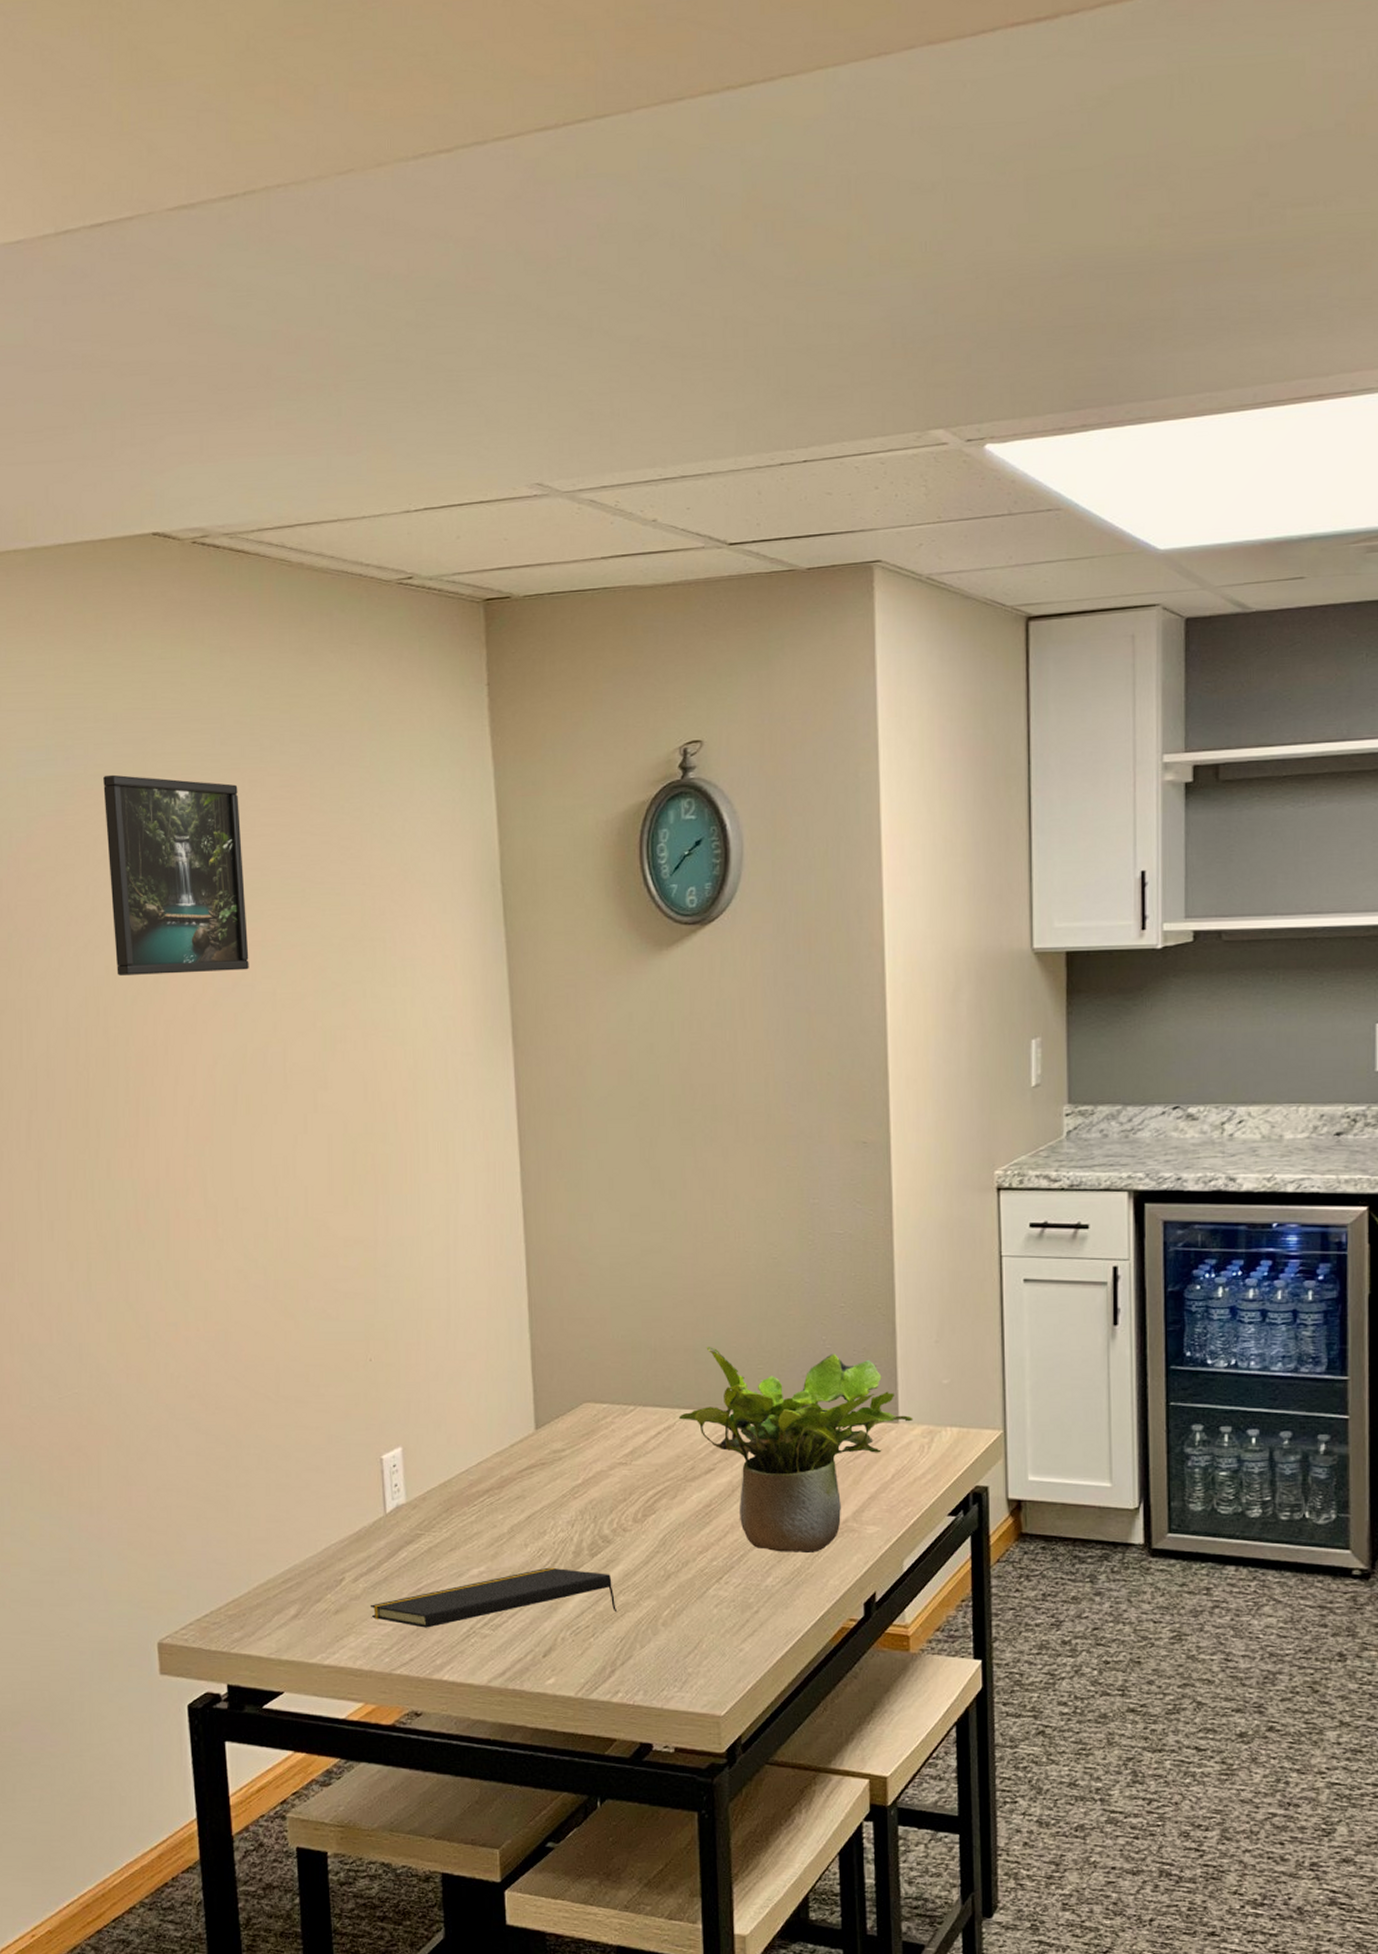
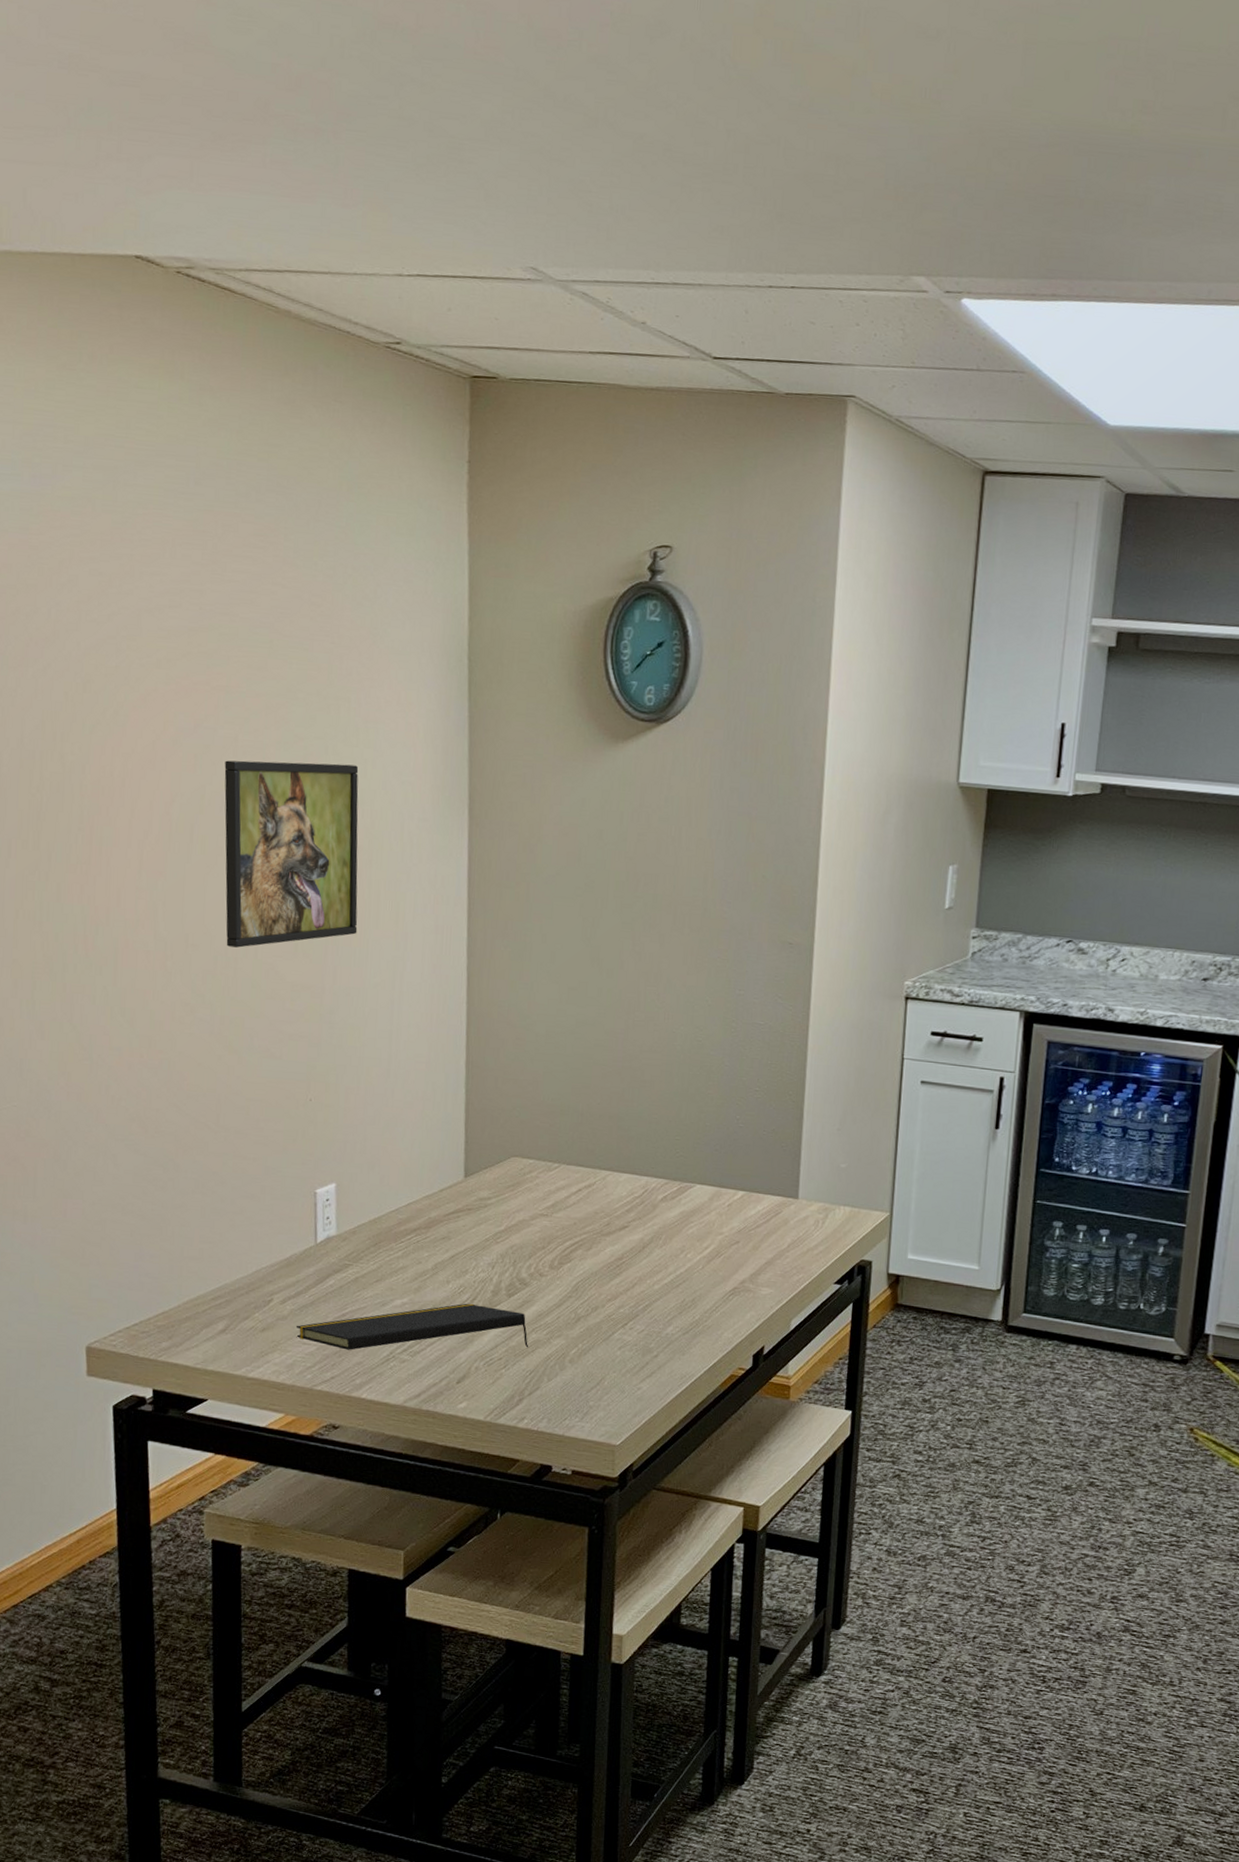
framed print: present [103,774,249,975] -> none [70,499,213,713]
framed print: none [264,1005,407,1207] -> present [224,760,359,948]
potted plant: present [678,1347,913,1552] -> none [598,1116,812,1308]

